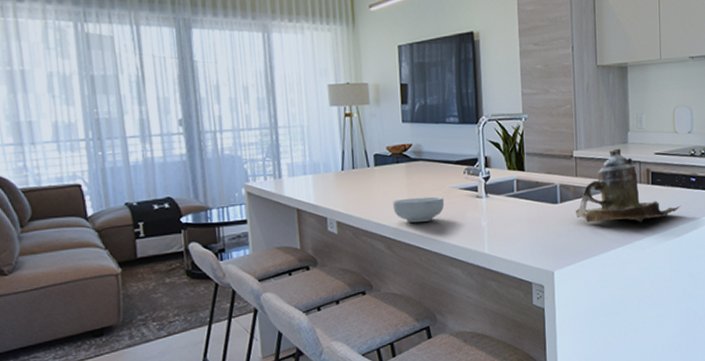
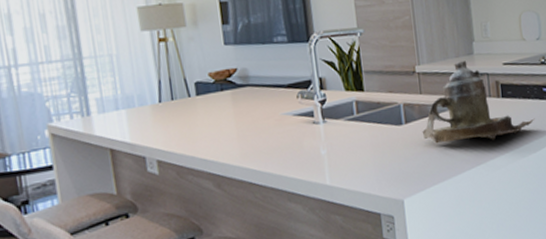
cereal bowl: present [393,196,445,223] -> none [220,125,278,157]

